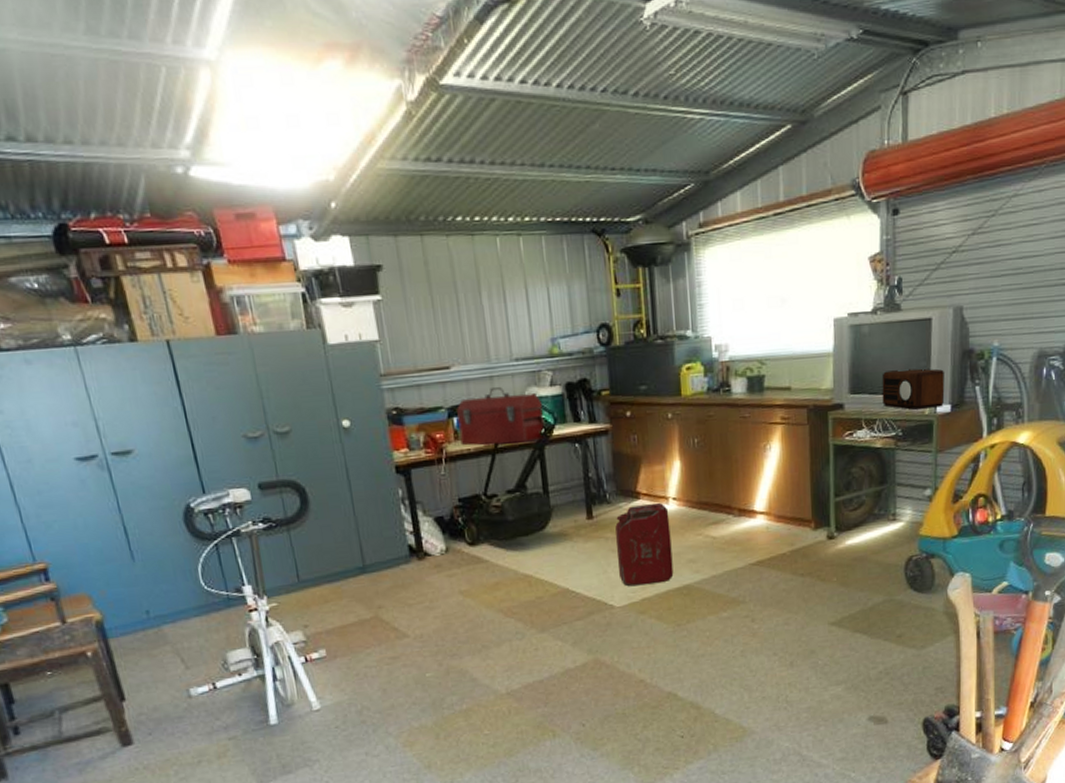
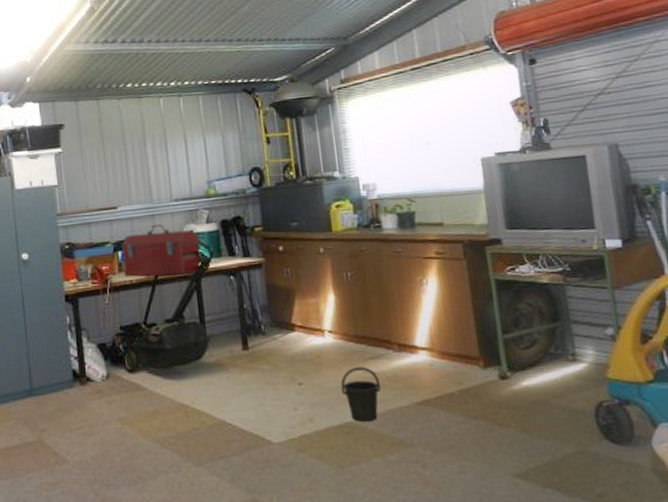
jerry can: present [615,502,674,586] -> none [271,335,333,422]
bucket: none [682,532,720,584] -> present [340,367,382,422]
radio: present [882,369,945,410] -> none [540,204,613,245]

